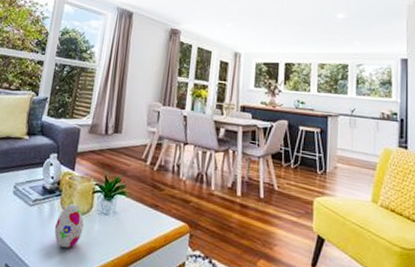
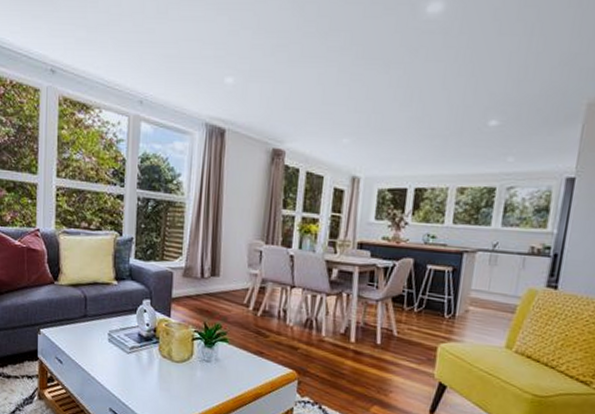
decorative egg: present [54,204,84,248] -> none [155,351,185,394]

